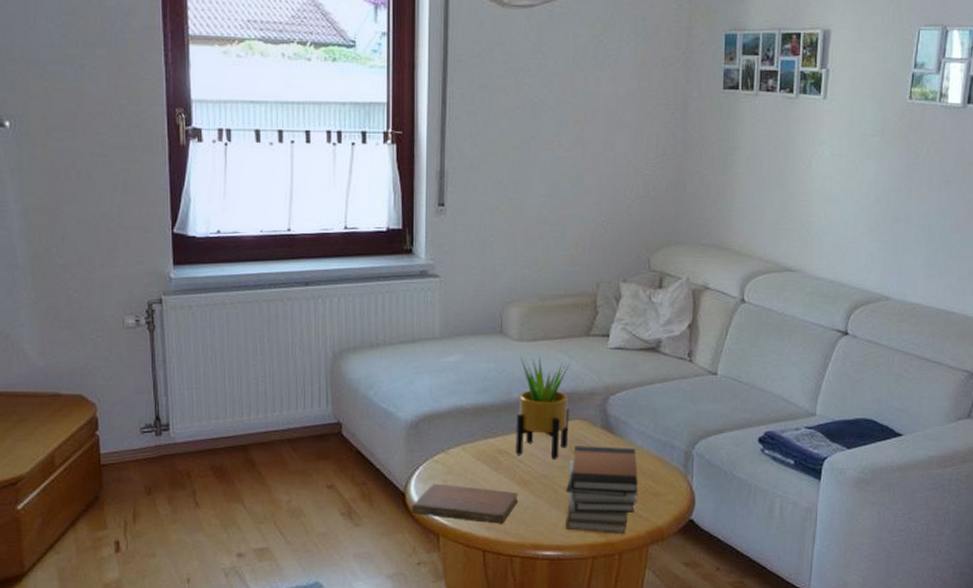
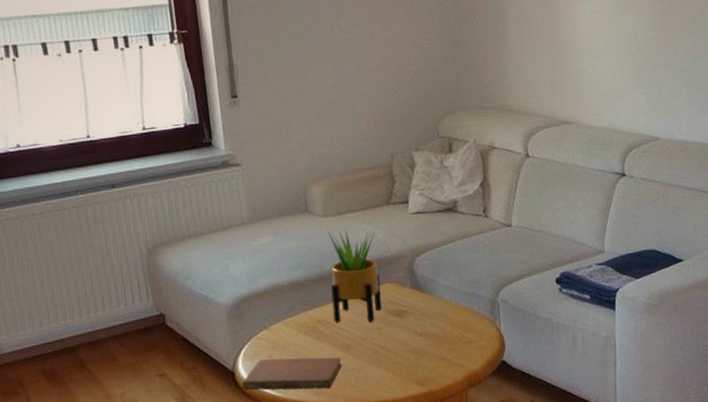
book stack: present [565,446,639,534] -> none [385,302,453,385]

